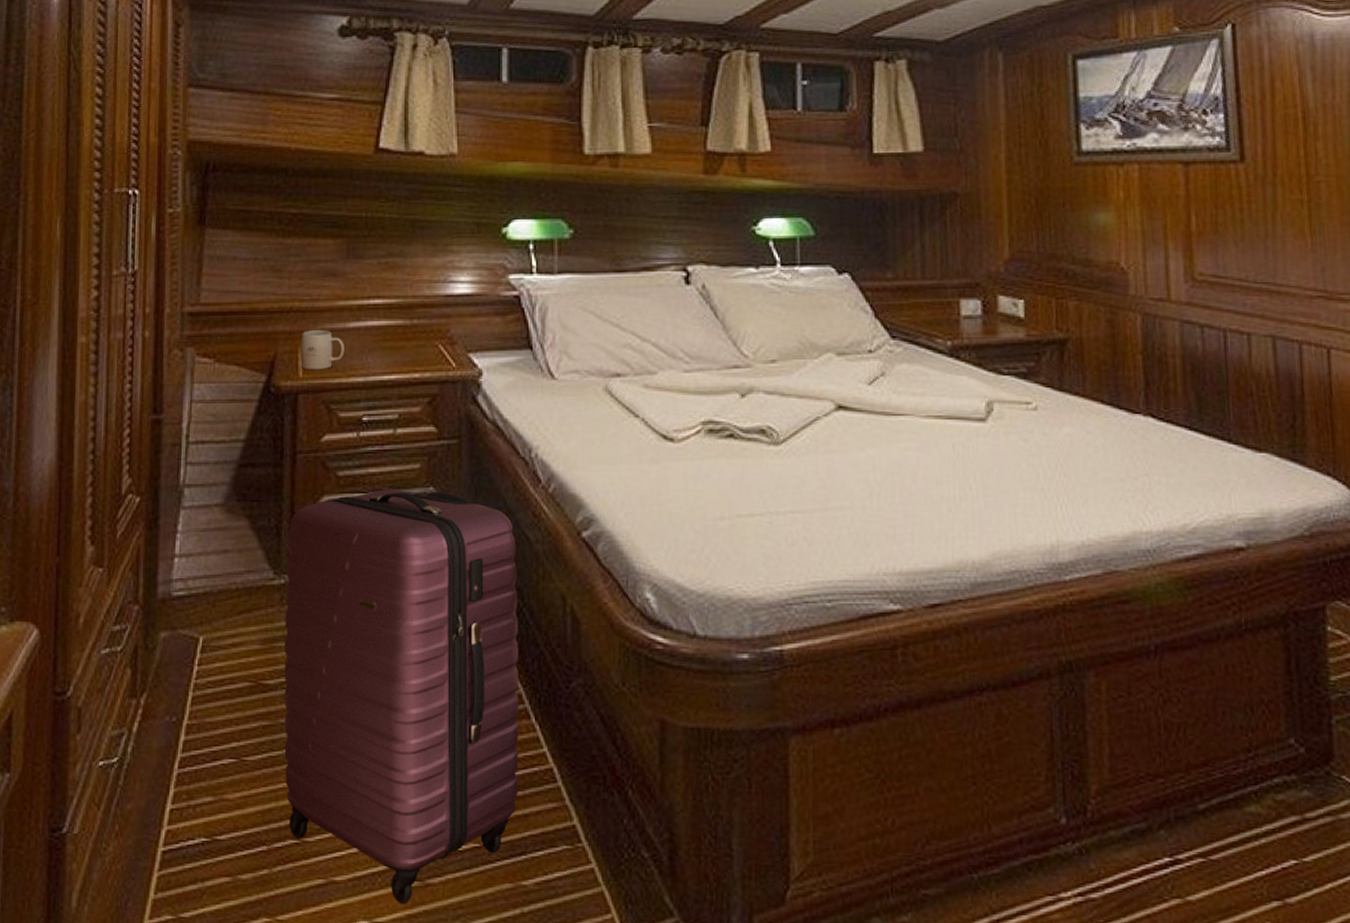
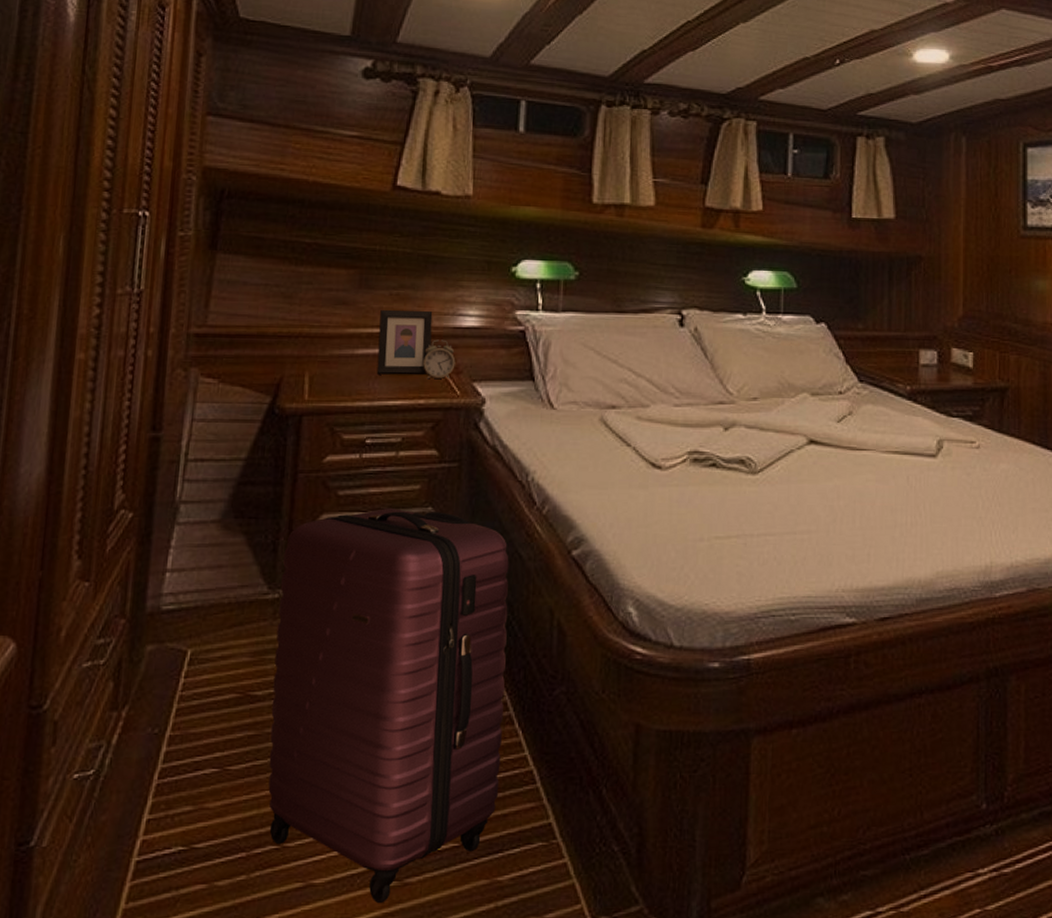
mug: present [300,330,345,370] -> none [307,355,352,394]
picture frame: none [369,278,423,348] -> present [376,309,433,375]
alarm clock: none [415,309,449,352] -> present [422,339,456,380]

